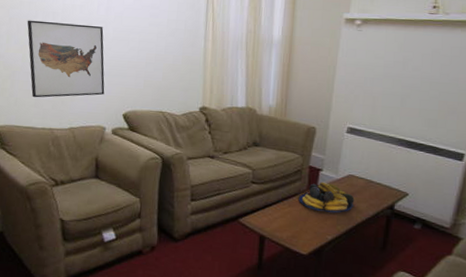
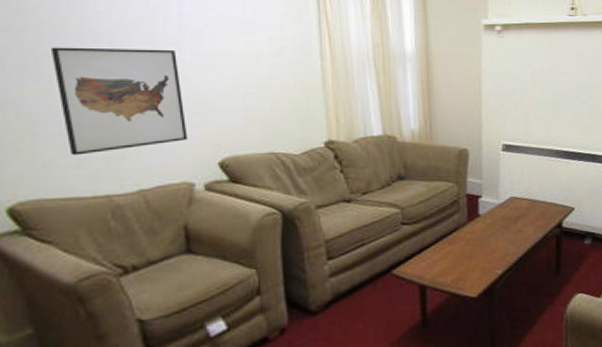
fruit bowl: present [299,182,355,213] -> none [460,209,521,244]

